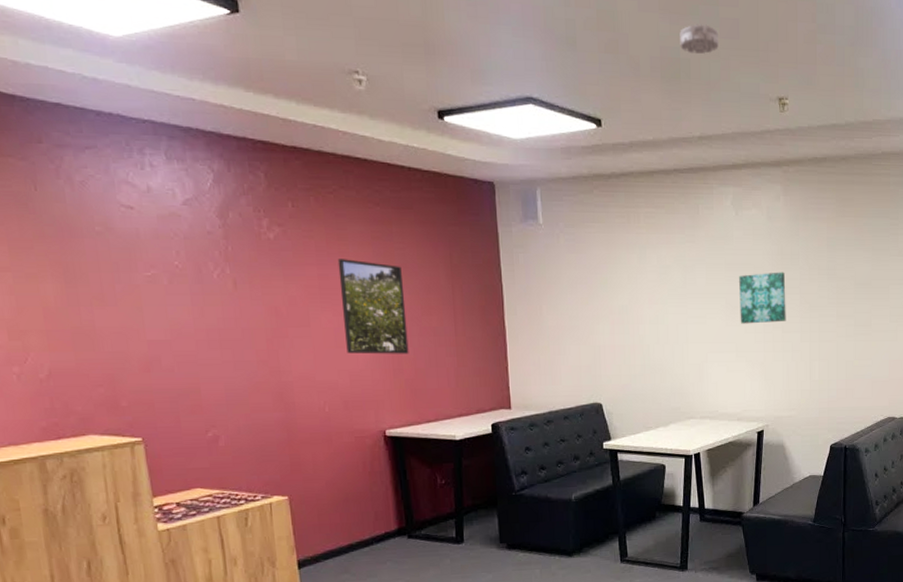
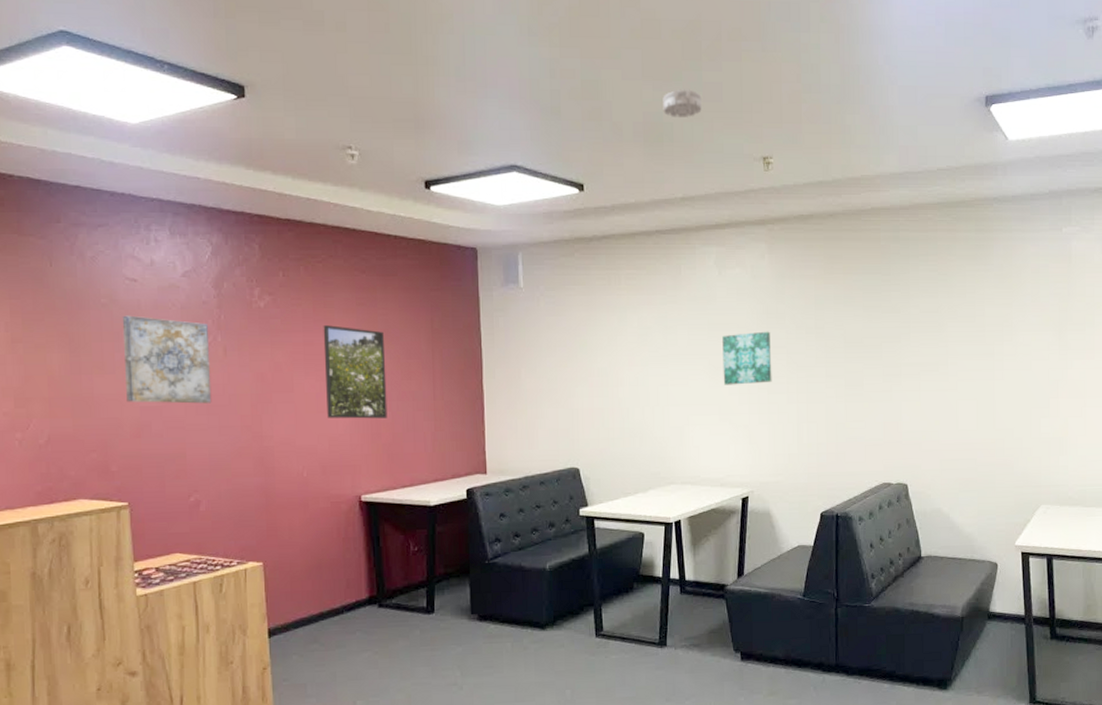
wall art: none [120,245,224,338] -> present [122,315,212,404]

